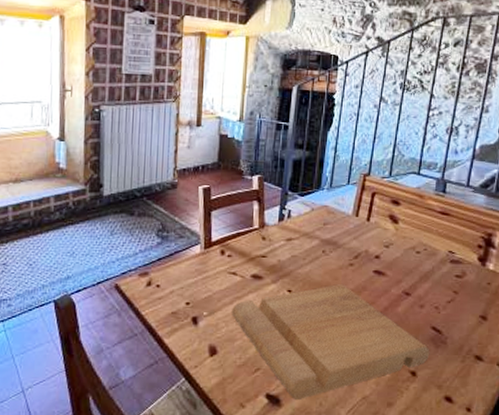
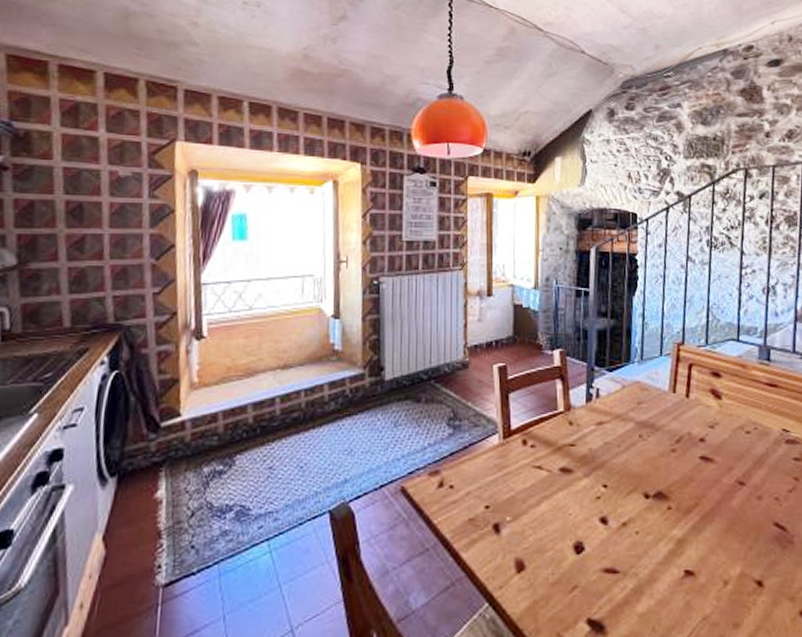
cutting board: present [232,284,430,399] -> none [540,475,776,625]

